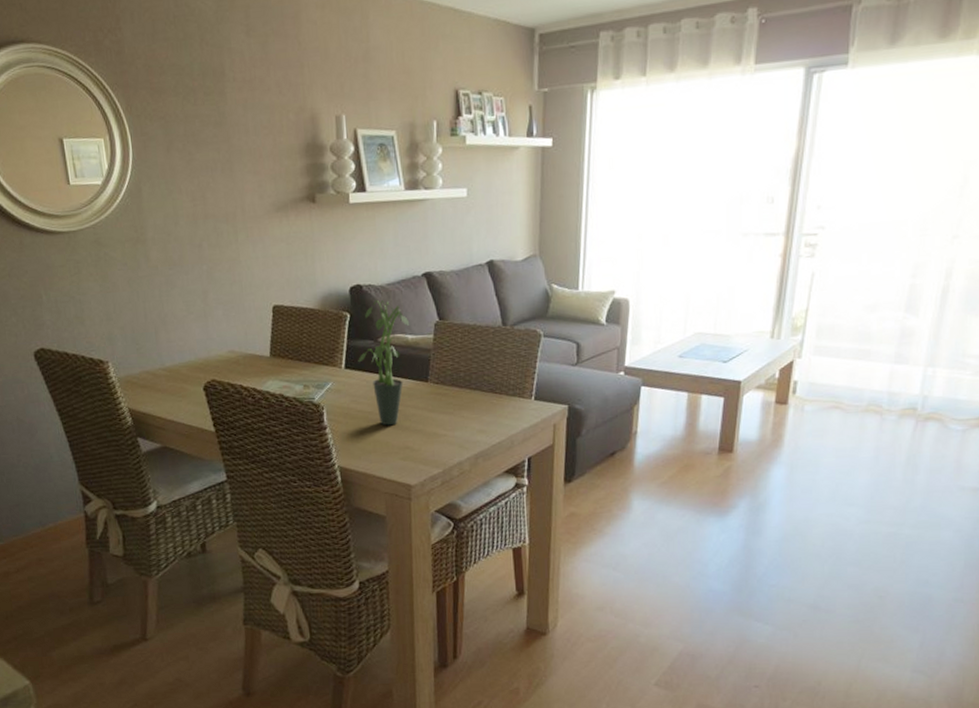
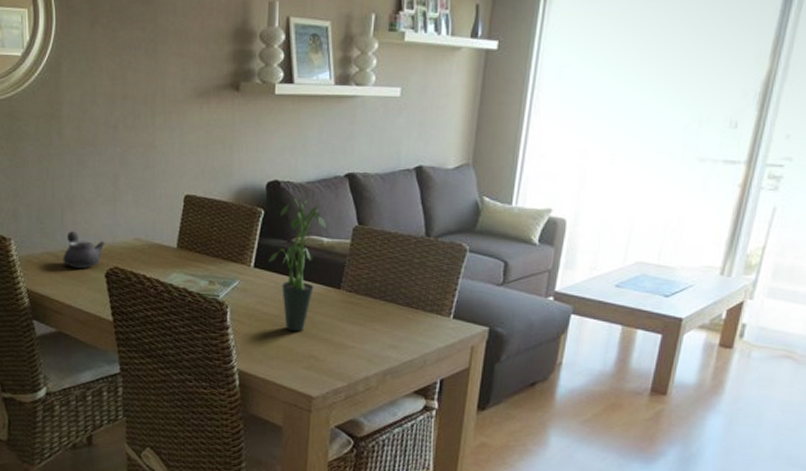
teapot: none [160,349,201,384] -> present [63,231,105,268]

